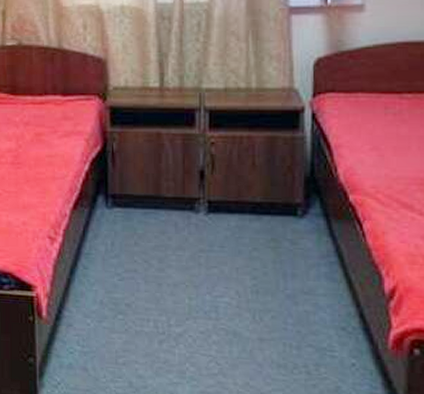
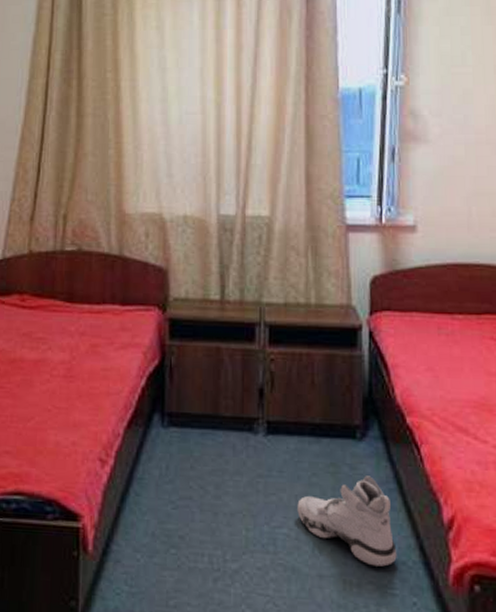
sneaker: none [238,250,337,332] -> present [297,476,397,567]

